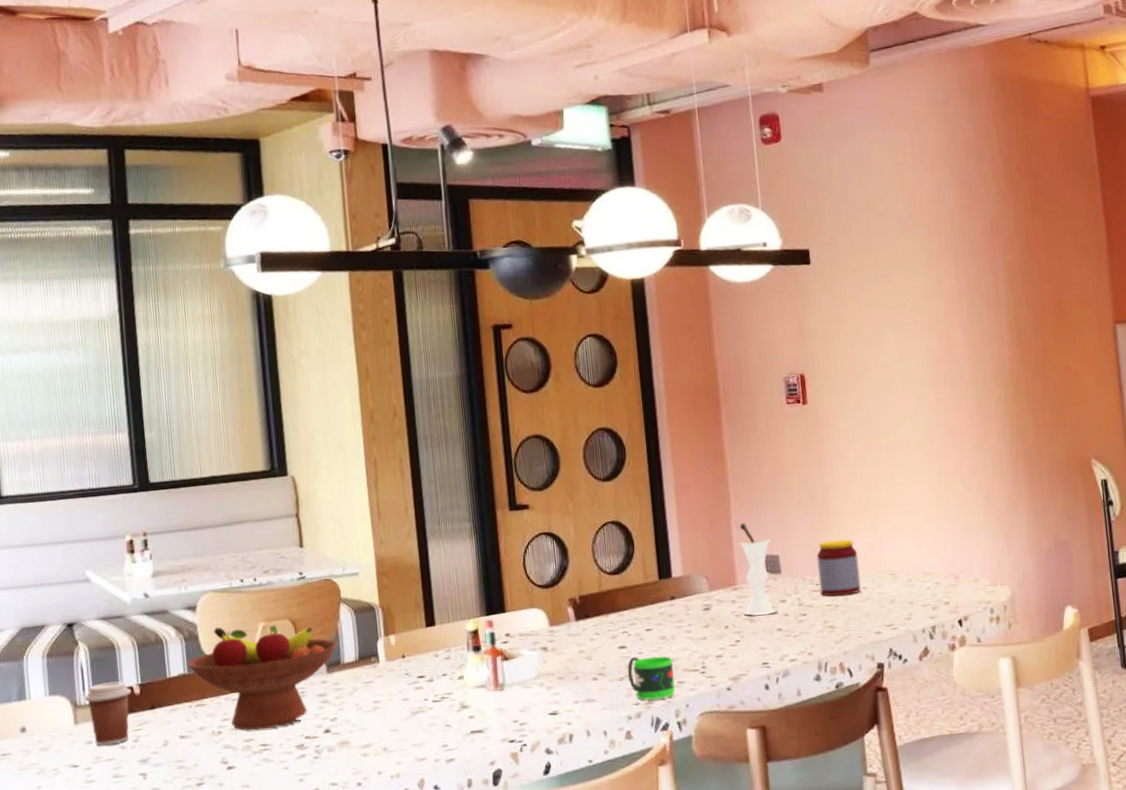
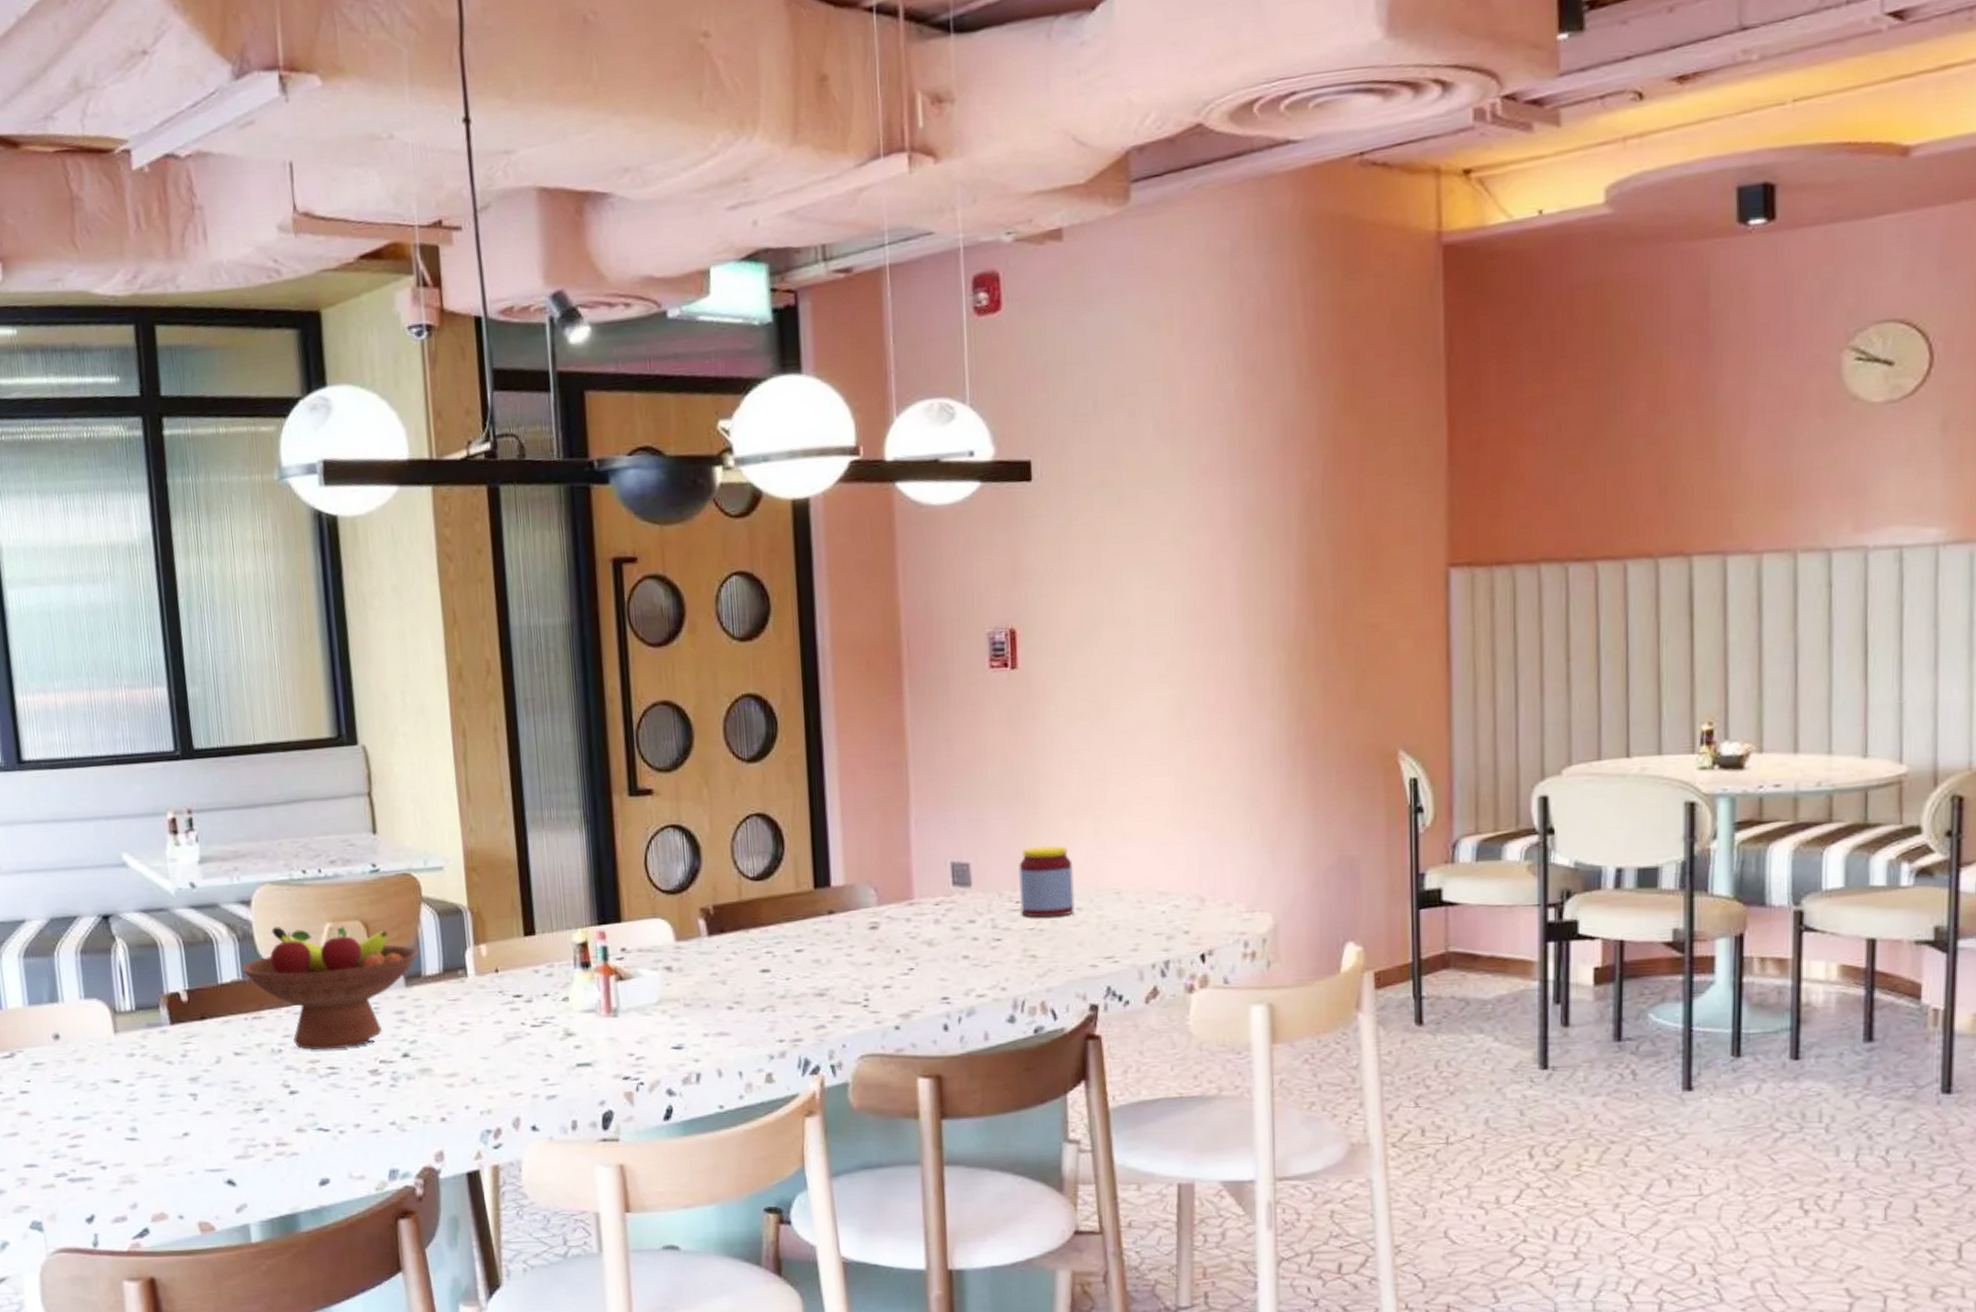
coffee cup: present [85,681,132,746] -> none [125,985,178,1060]
mug: present [627,656,675,700] -> none [770,982,829,1037]
vase: present [738,523,779,616] -> none [918,820,966,938]

